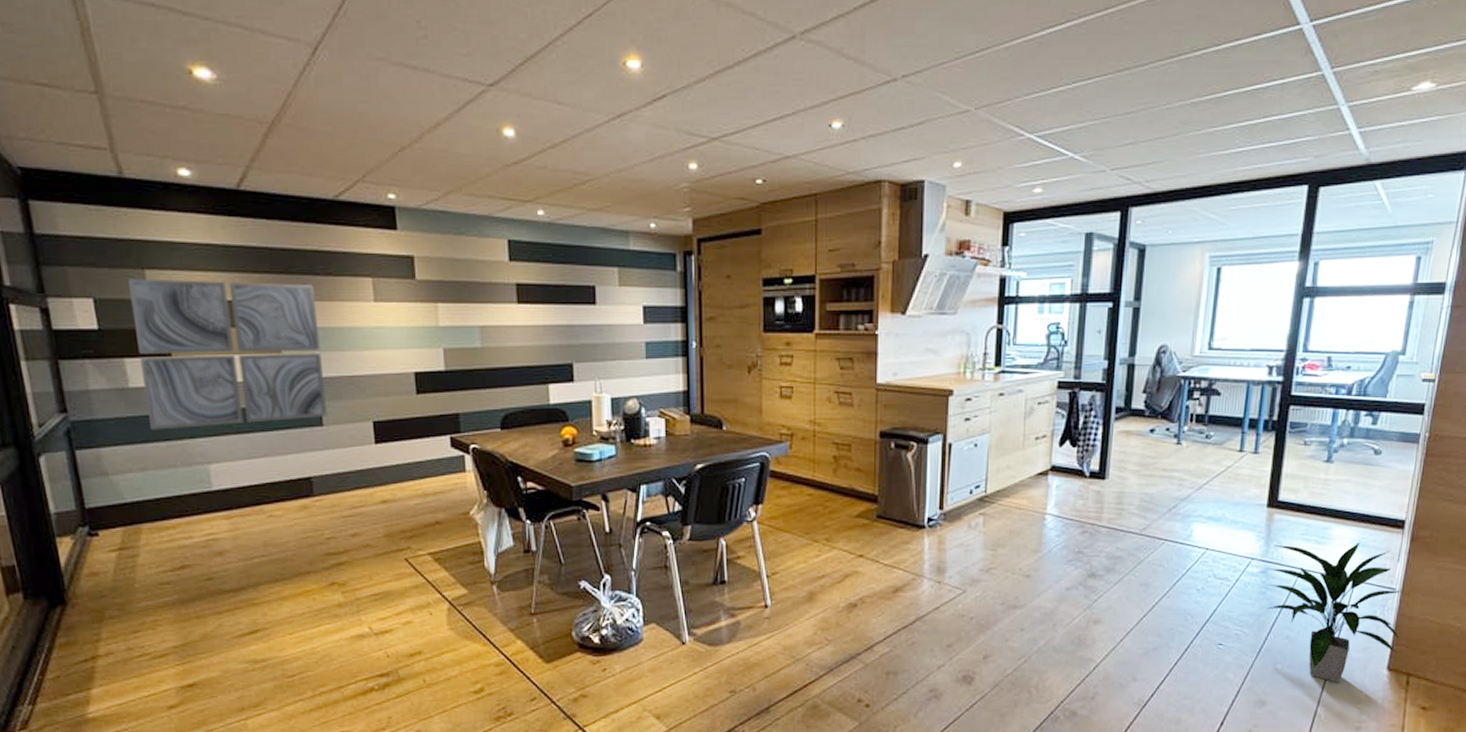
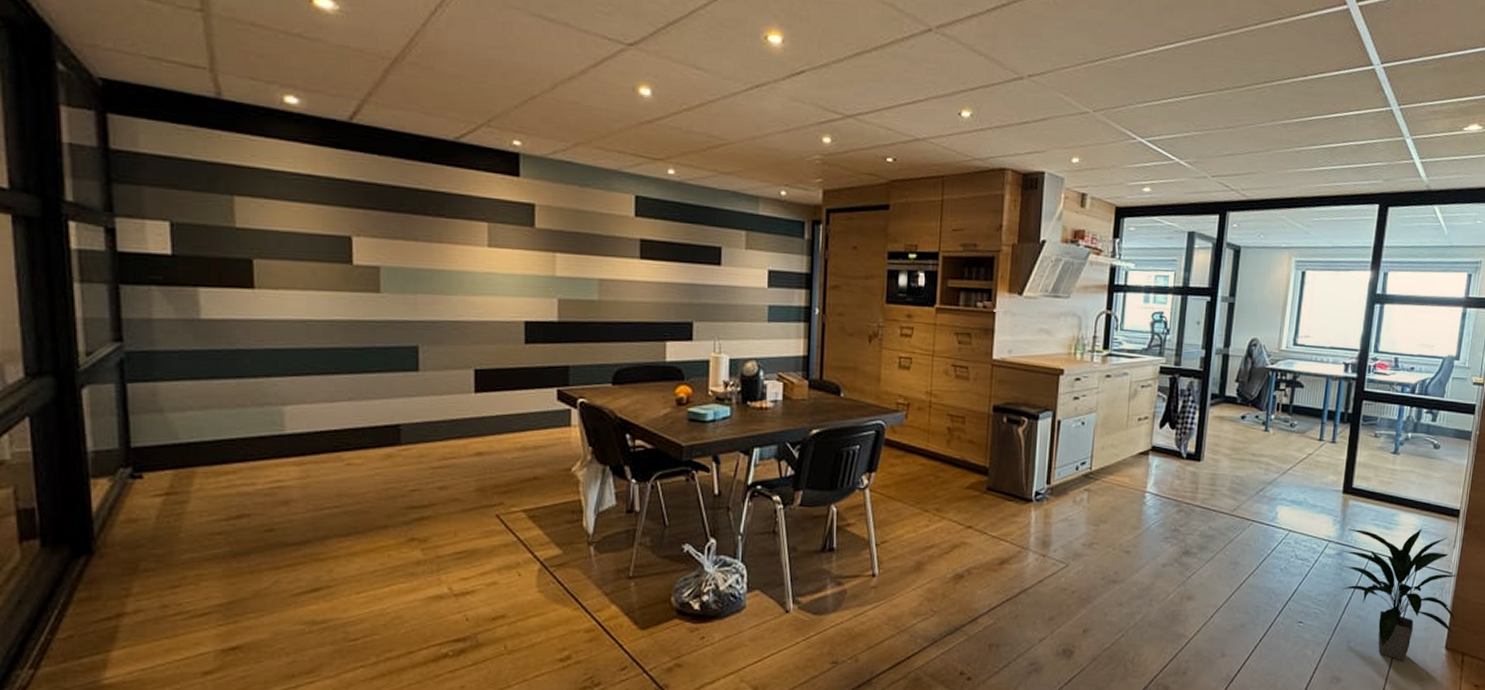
wall art: present [127,278,328,430] -> none [212,204,425,366]

